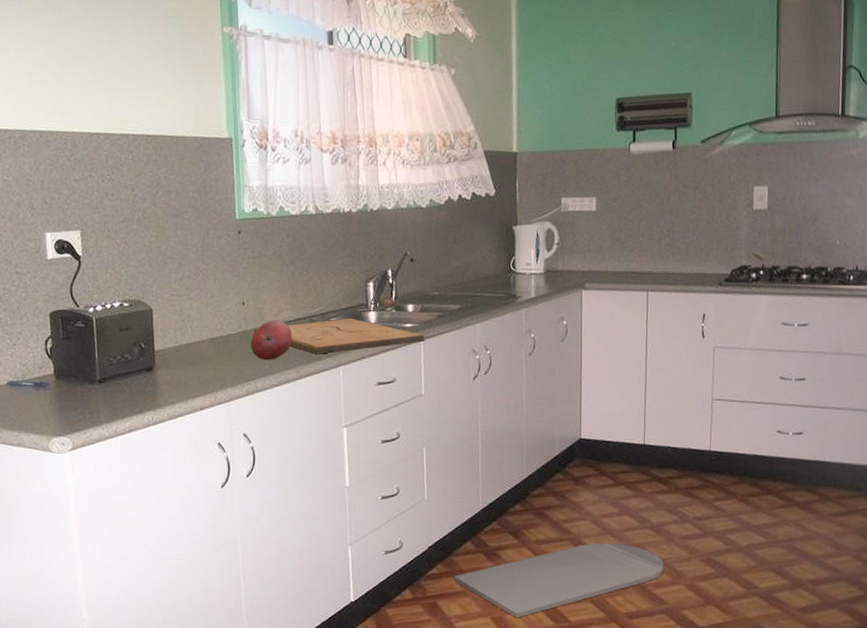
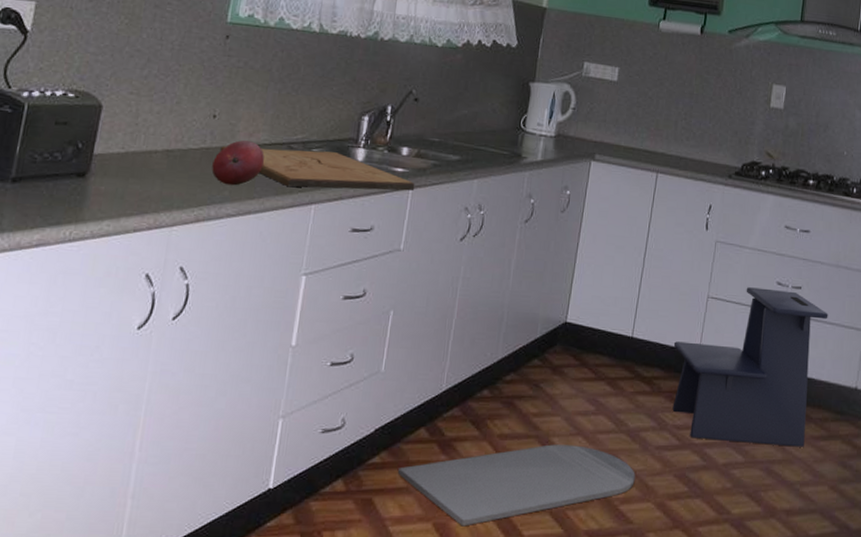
step stool: none [684,383,836,527] -> present [672,287,828,447]

